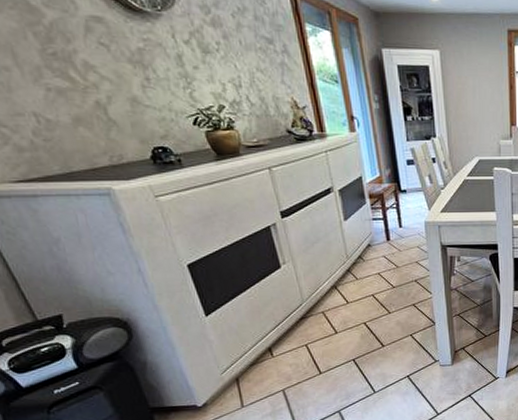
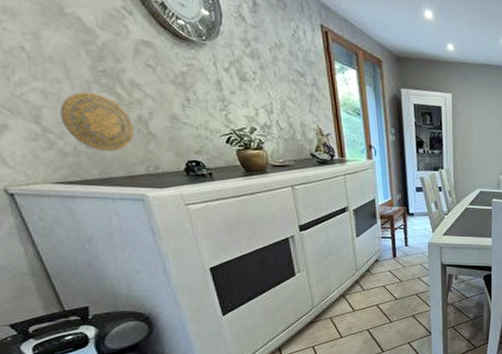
decorative plate: none [11,78,93,143] -> present [60,91,134,152]

